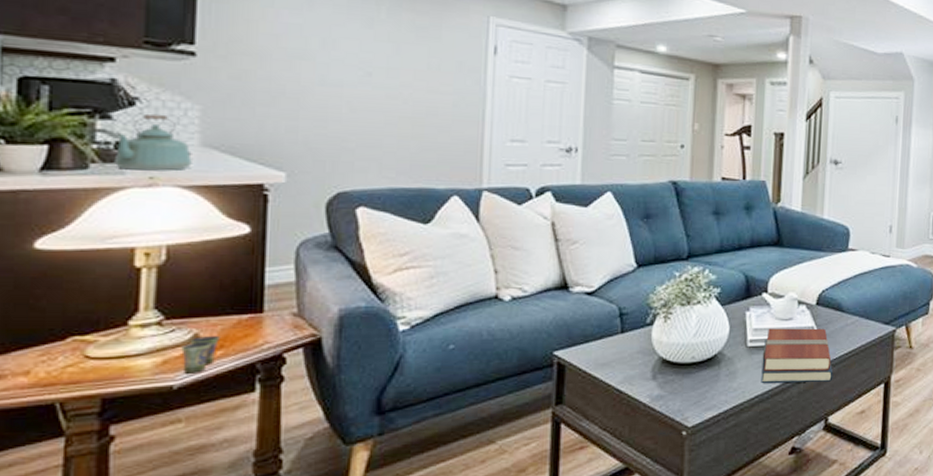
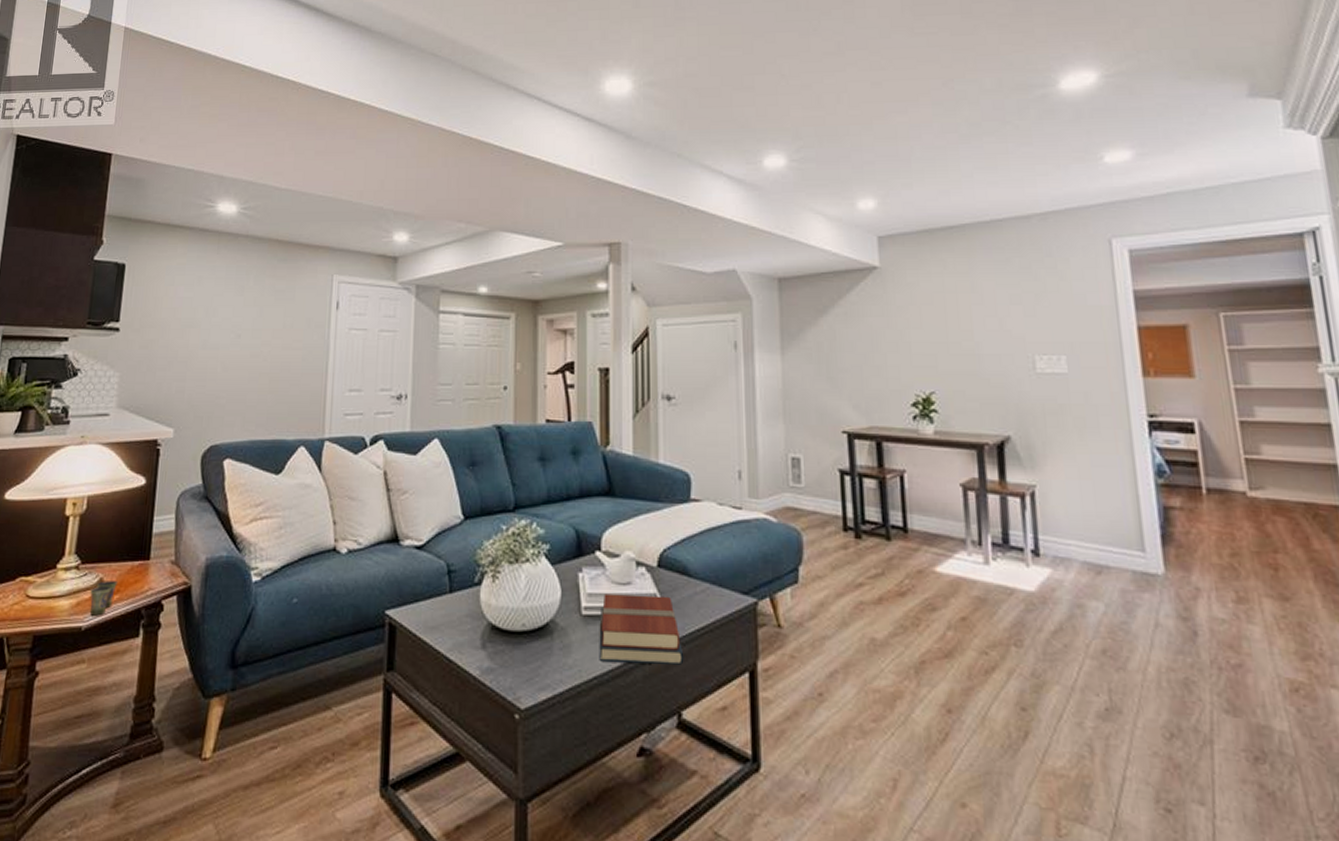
kettle: present [113,114,192,171] -> none [59,382,110,431]

